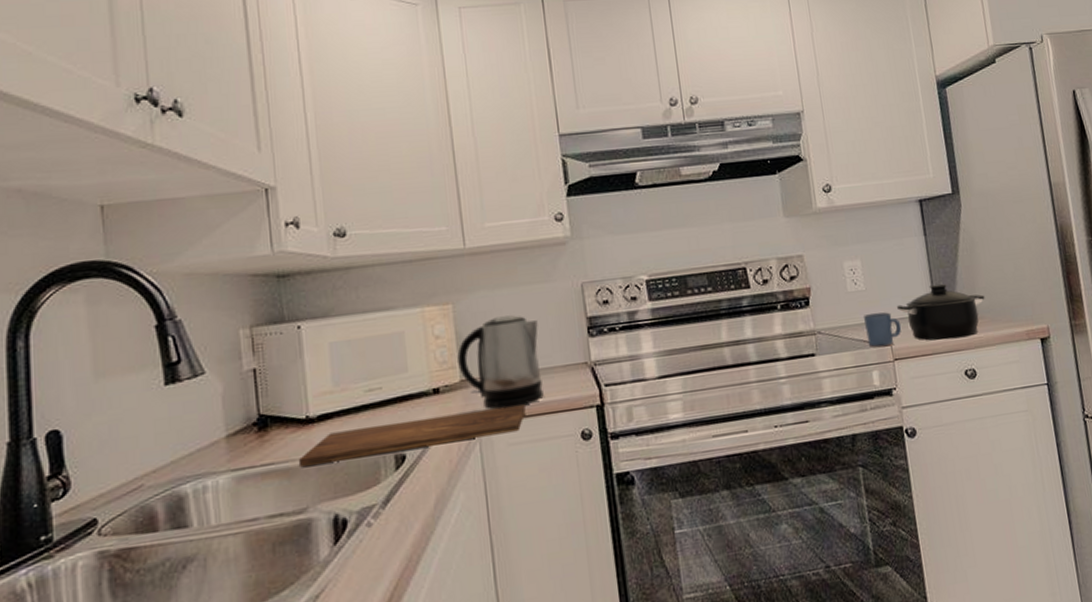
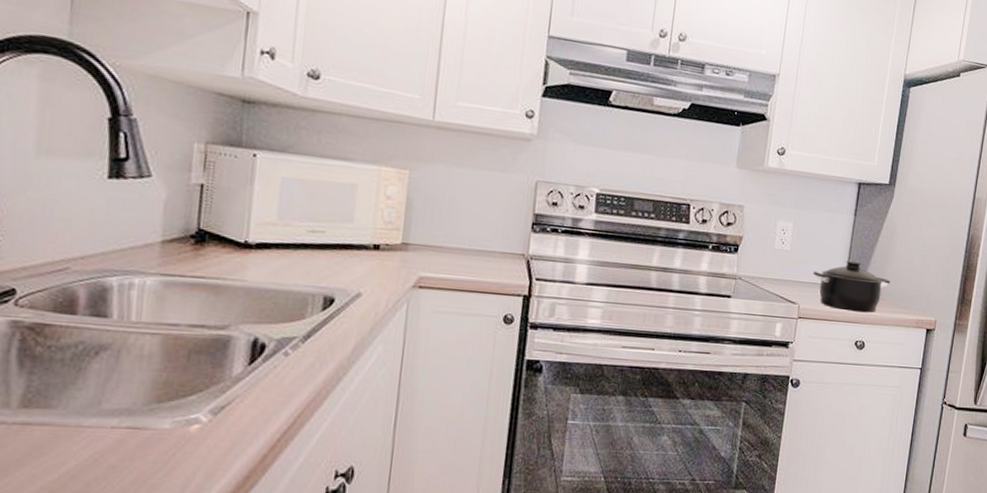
cutting board: present [298,404,526,467] -> none [228,262,458,302]
kettle: present [457,315,544,409] -> none [402,192,487,280]
mug: present [864,312,902,348] -> none [779,272,813,305]

